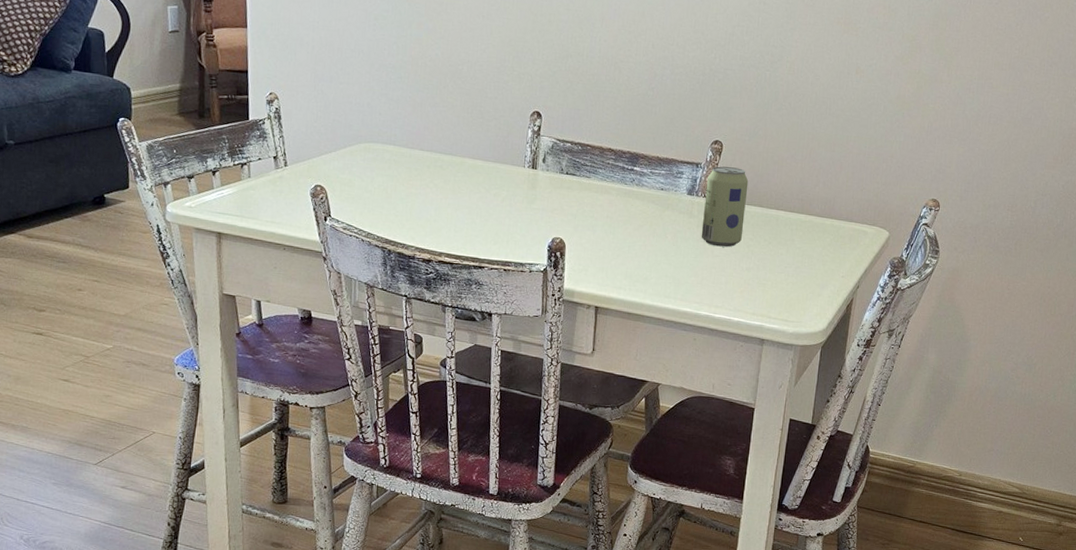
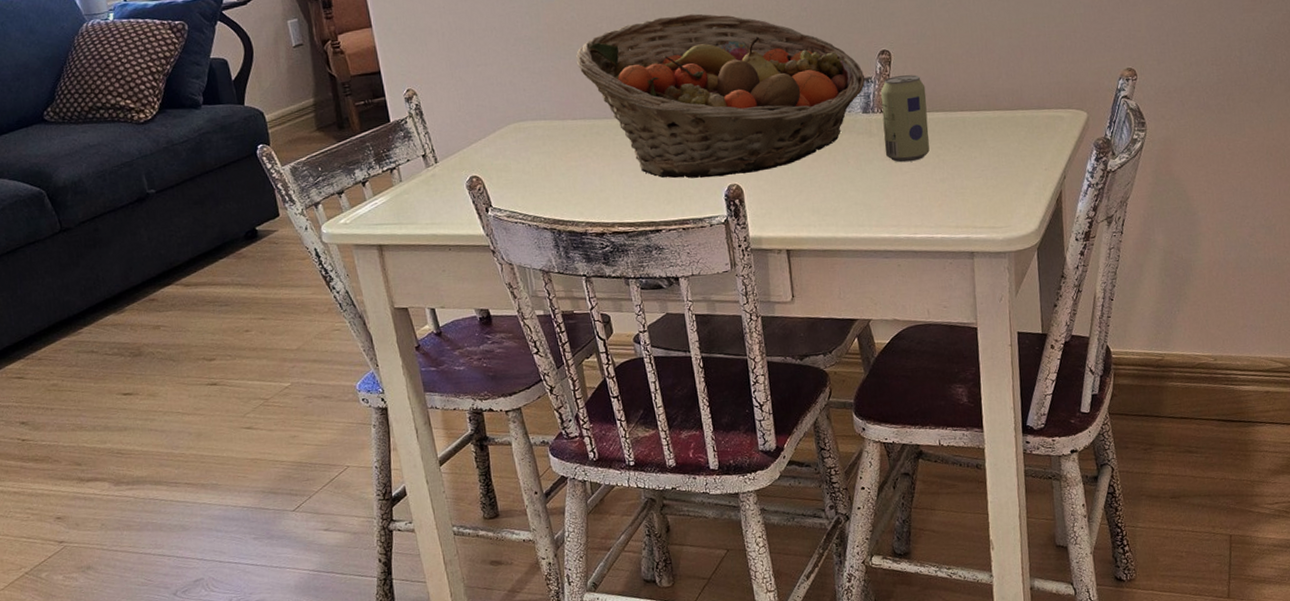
fruit basket: none [433,70,696,230] -> present [576,13,866,179]

